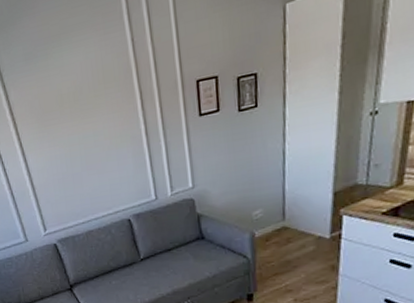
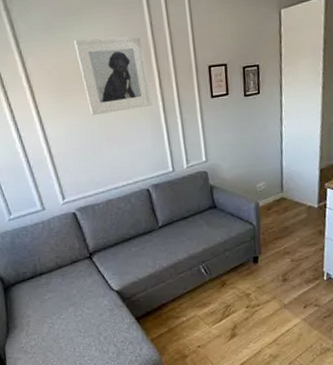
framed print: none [54,55,134,145] -> present [74,35,153,116]

